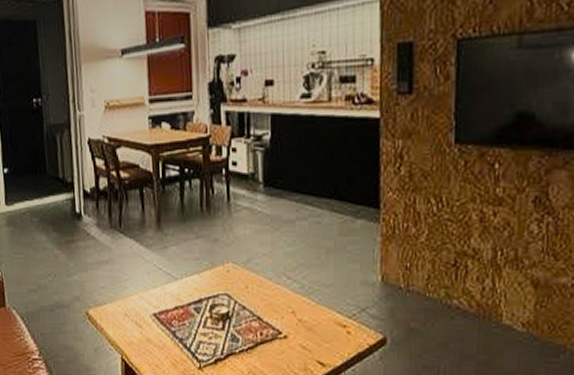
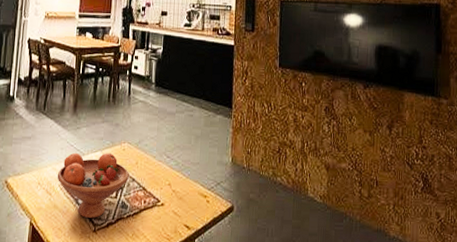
fruit bowl: none [146,276,238,354] -> present [57,152,129,219]

